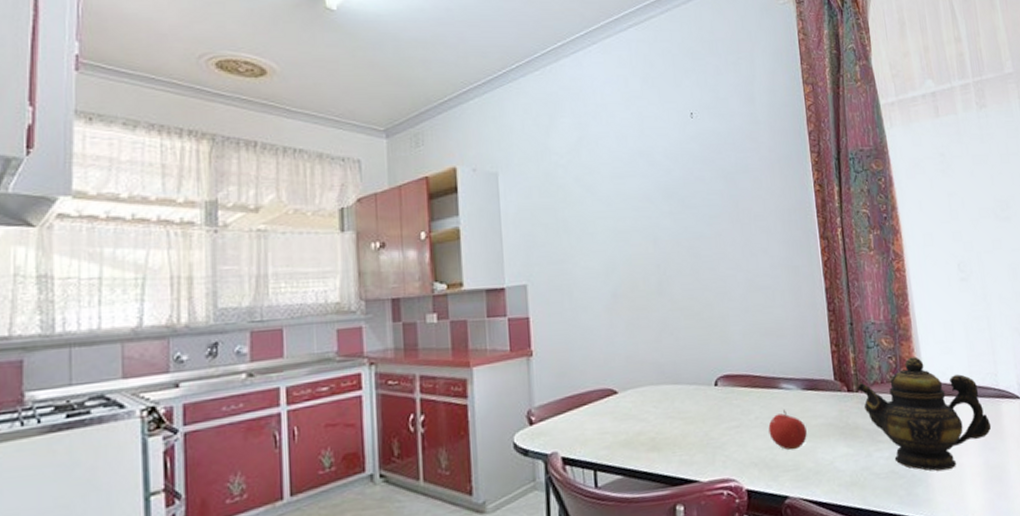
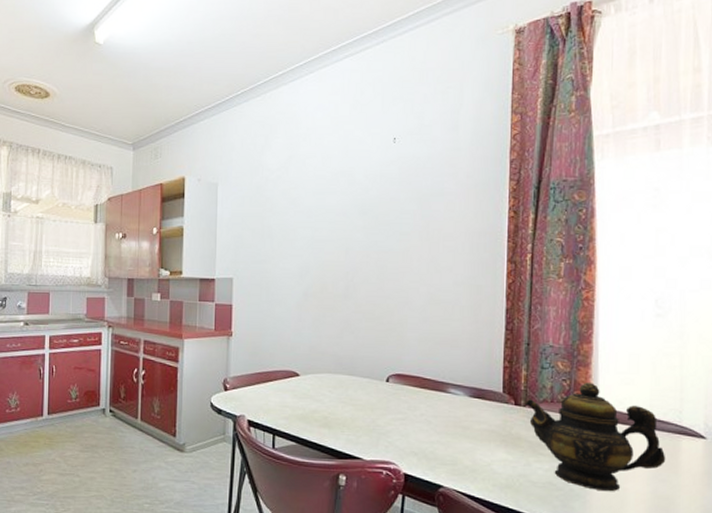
fruit: present [768,409,807,450] -> none [431,411,468,448]

